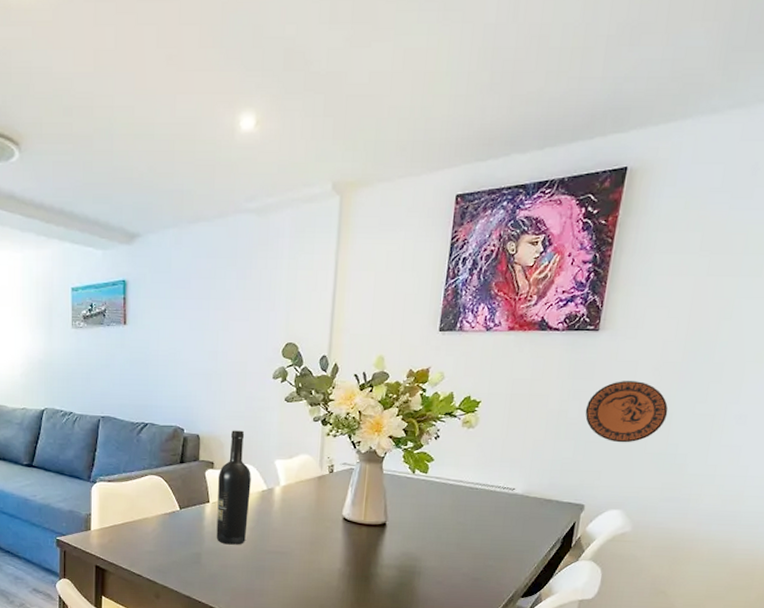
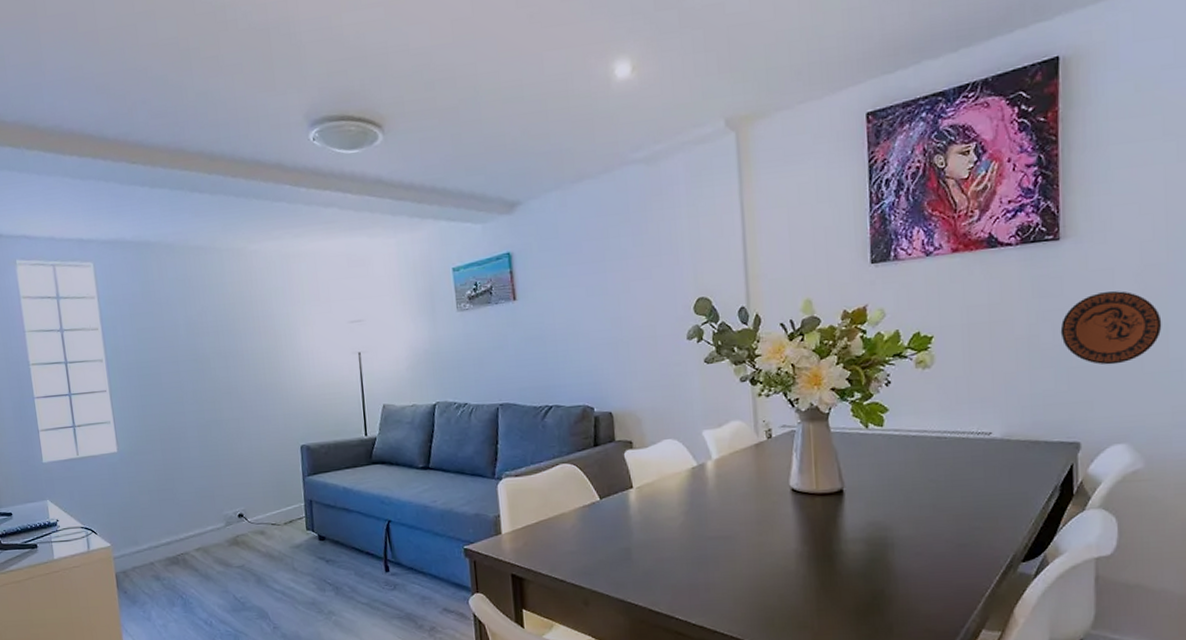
wine bottle: present [216,430,251,545] -> none [639,401,681,535]

